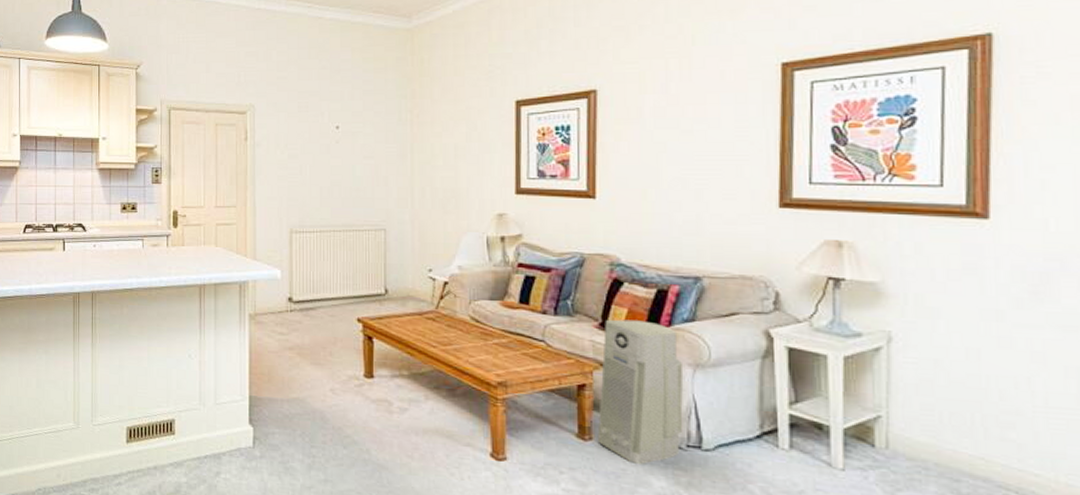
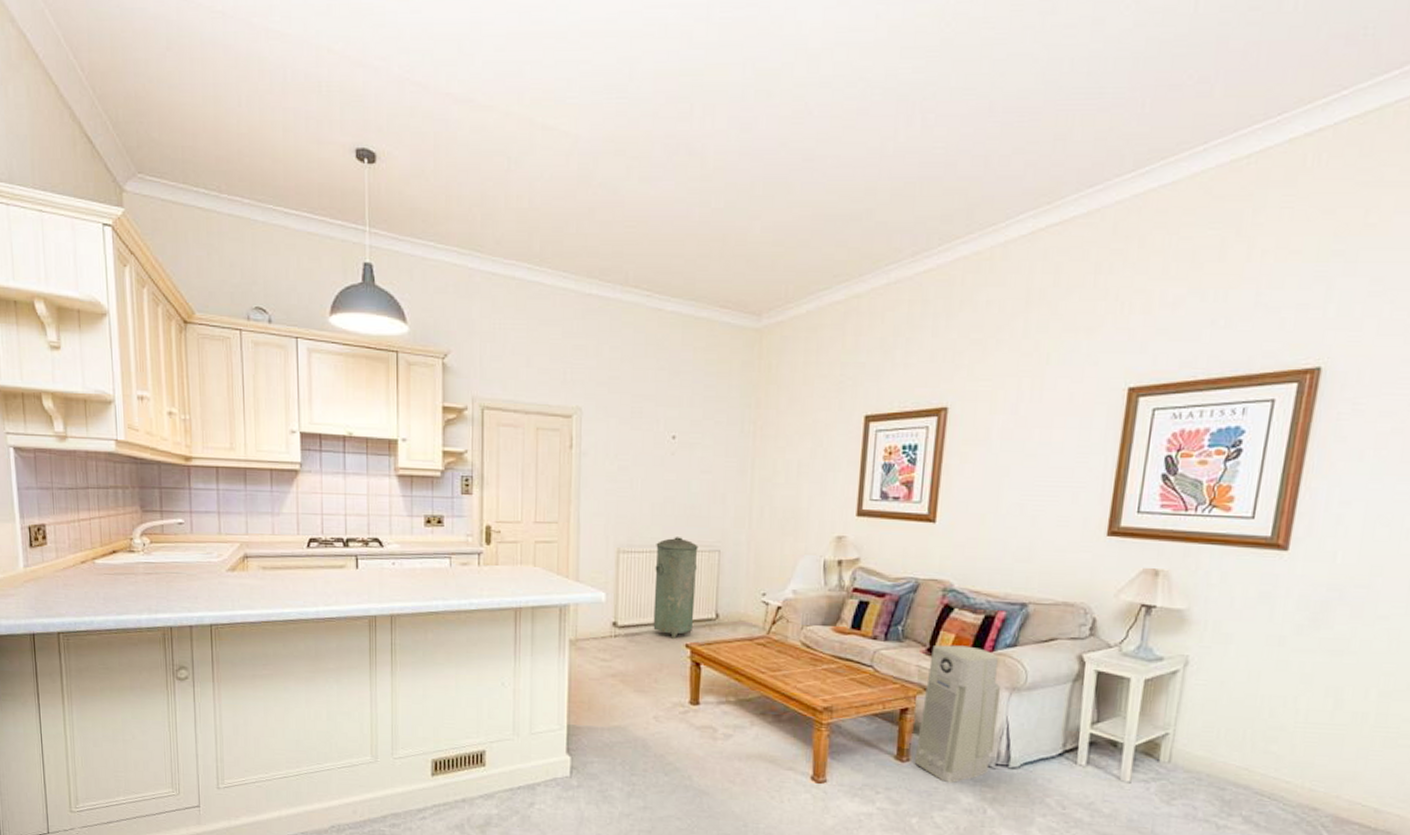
trash can: none [325,217,365,315] -> present [653,537,699,640]

